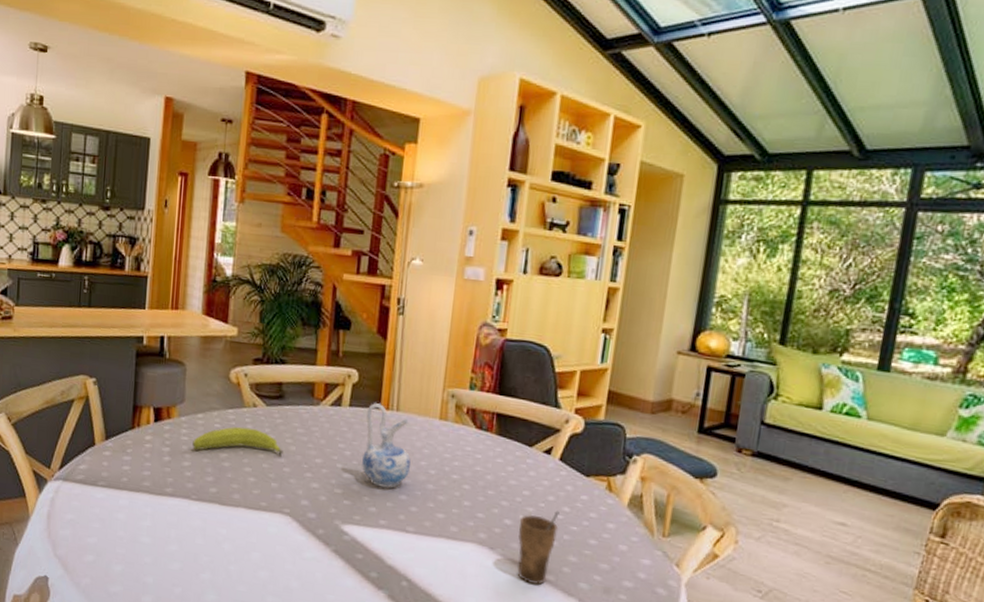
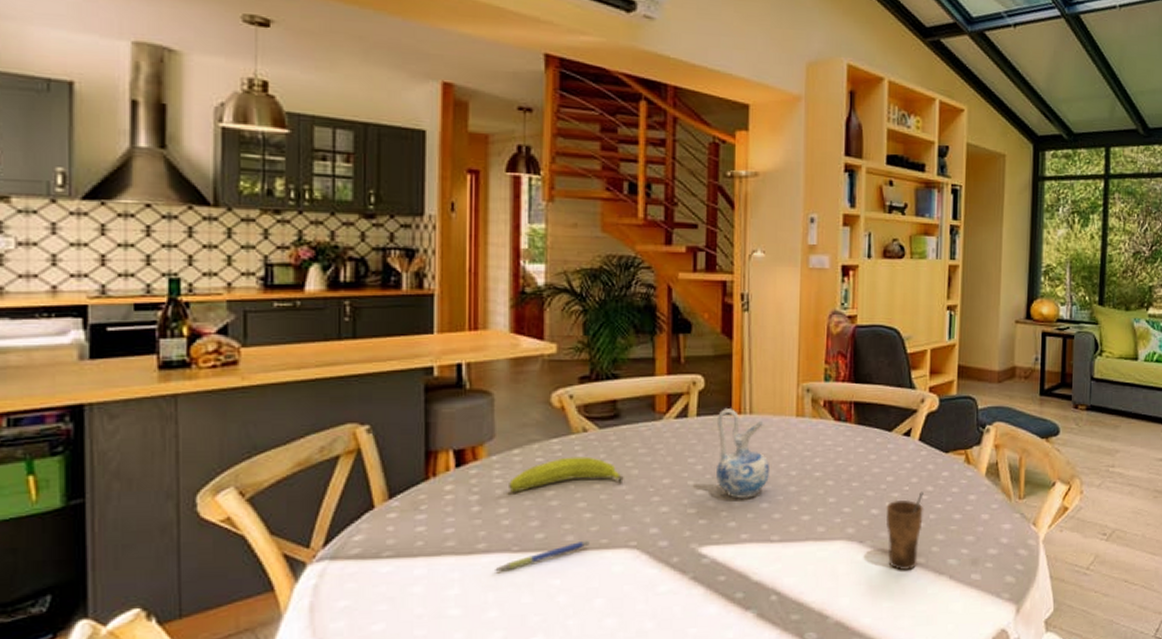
pen: none [177,500,252,514] -> present [495,540,590,572]

